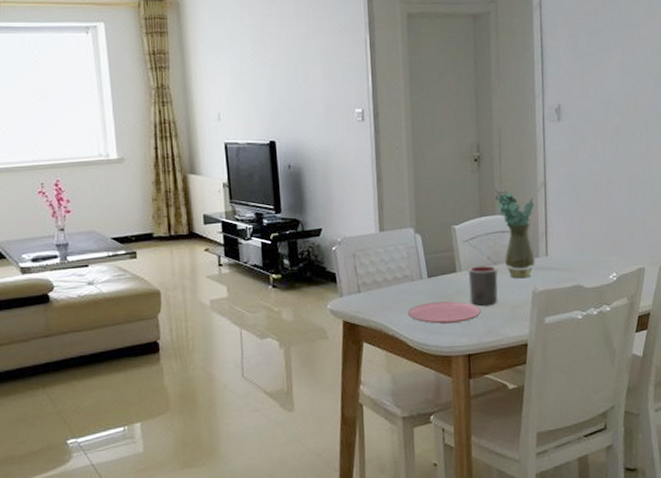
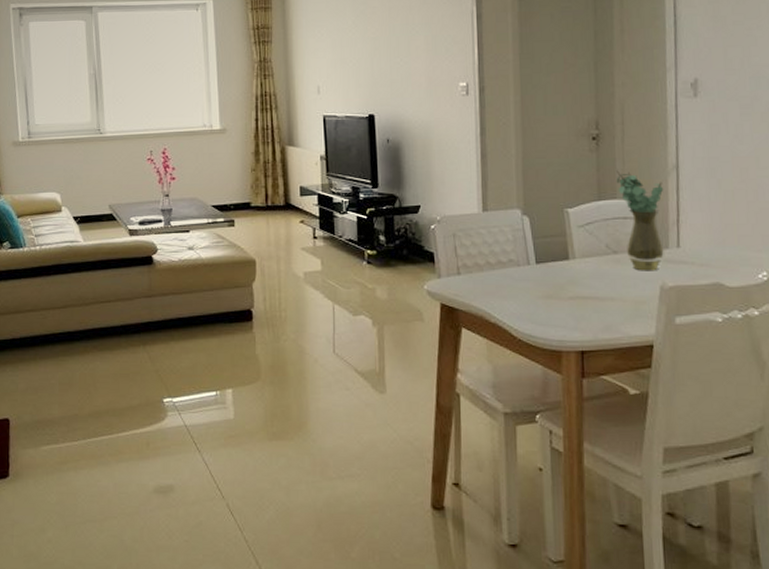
plate: present [407,301,482,324] -> none [512,290,598,315]
mug: present [468,264,498,306] -> none [583,253,618,298]

